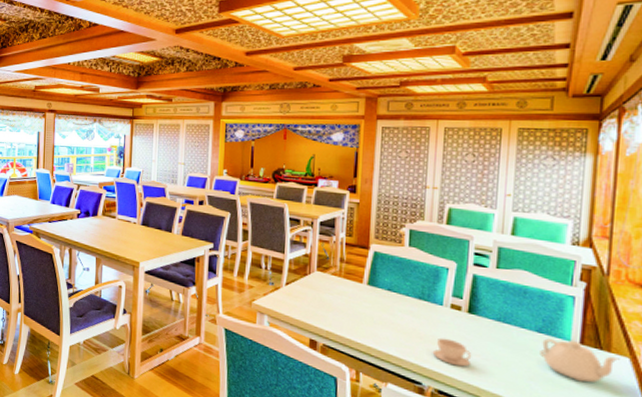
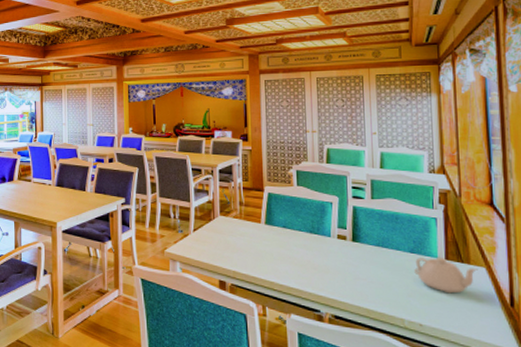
teacup: present [432,338,472,367] -> none [326,266,360,291]

